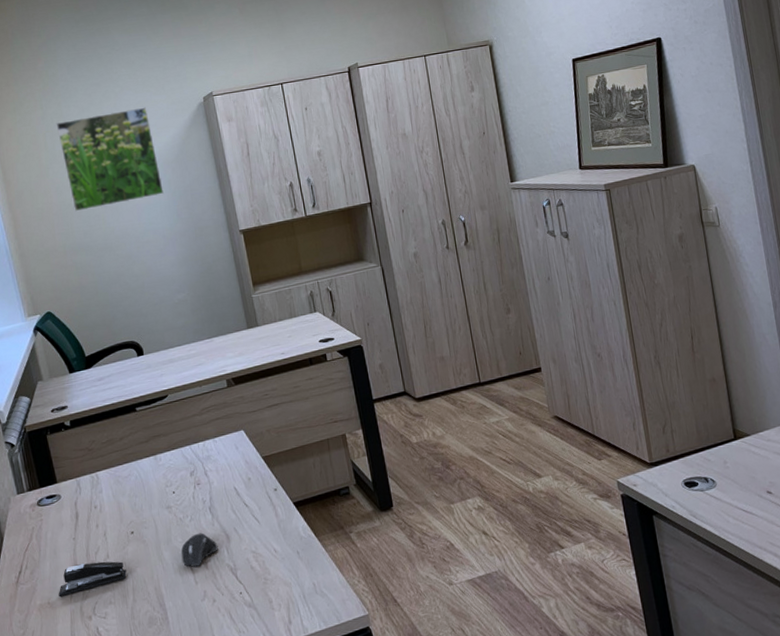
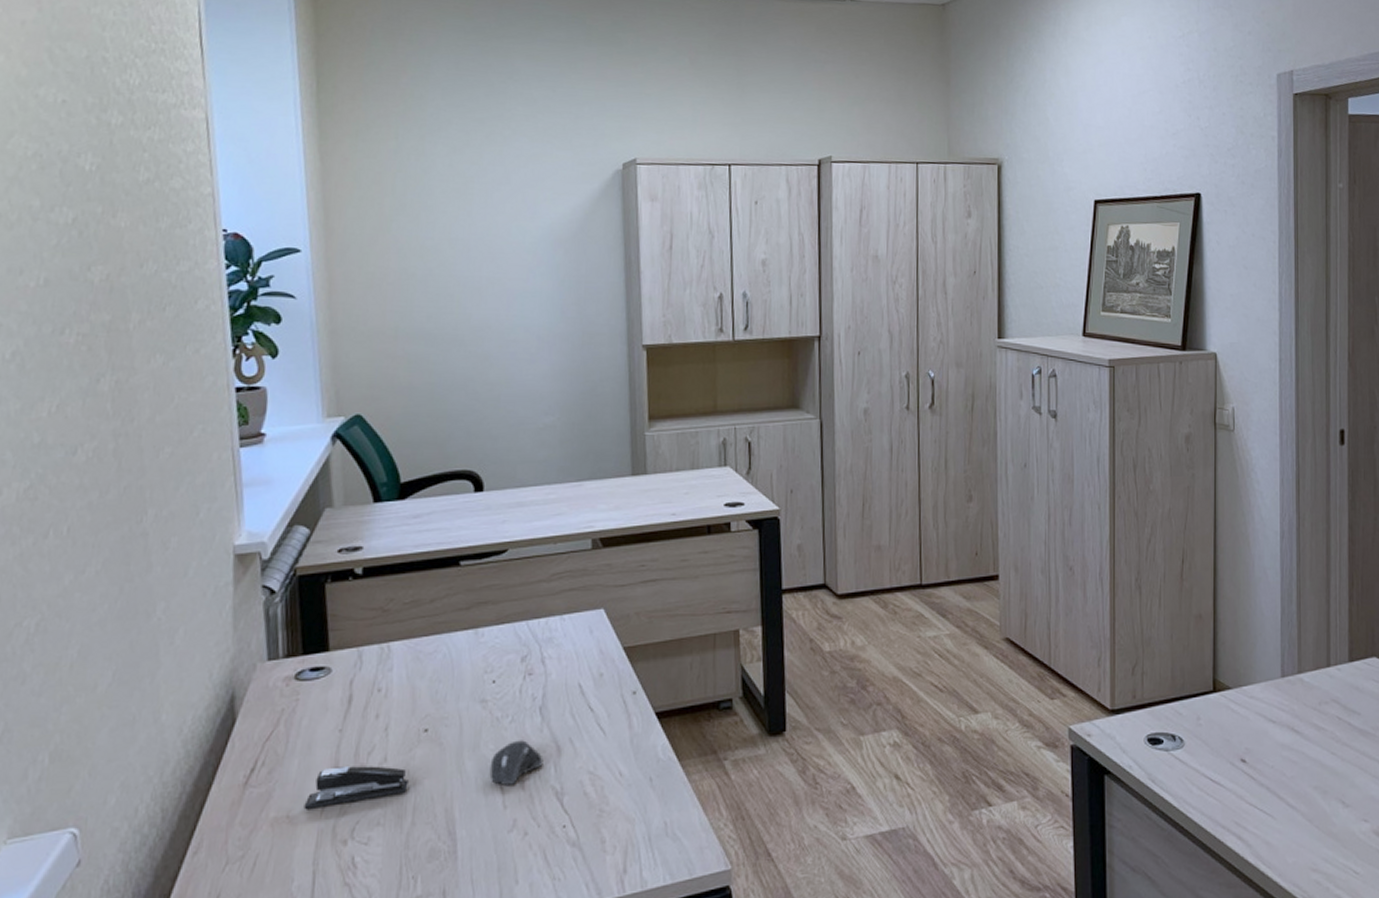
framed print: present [56,107,164,212] -> none [413,161,549,286]

